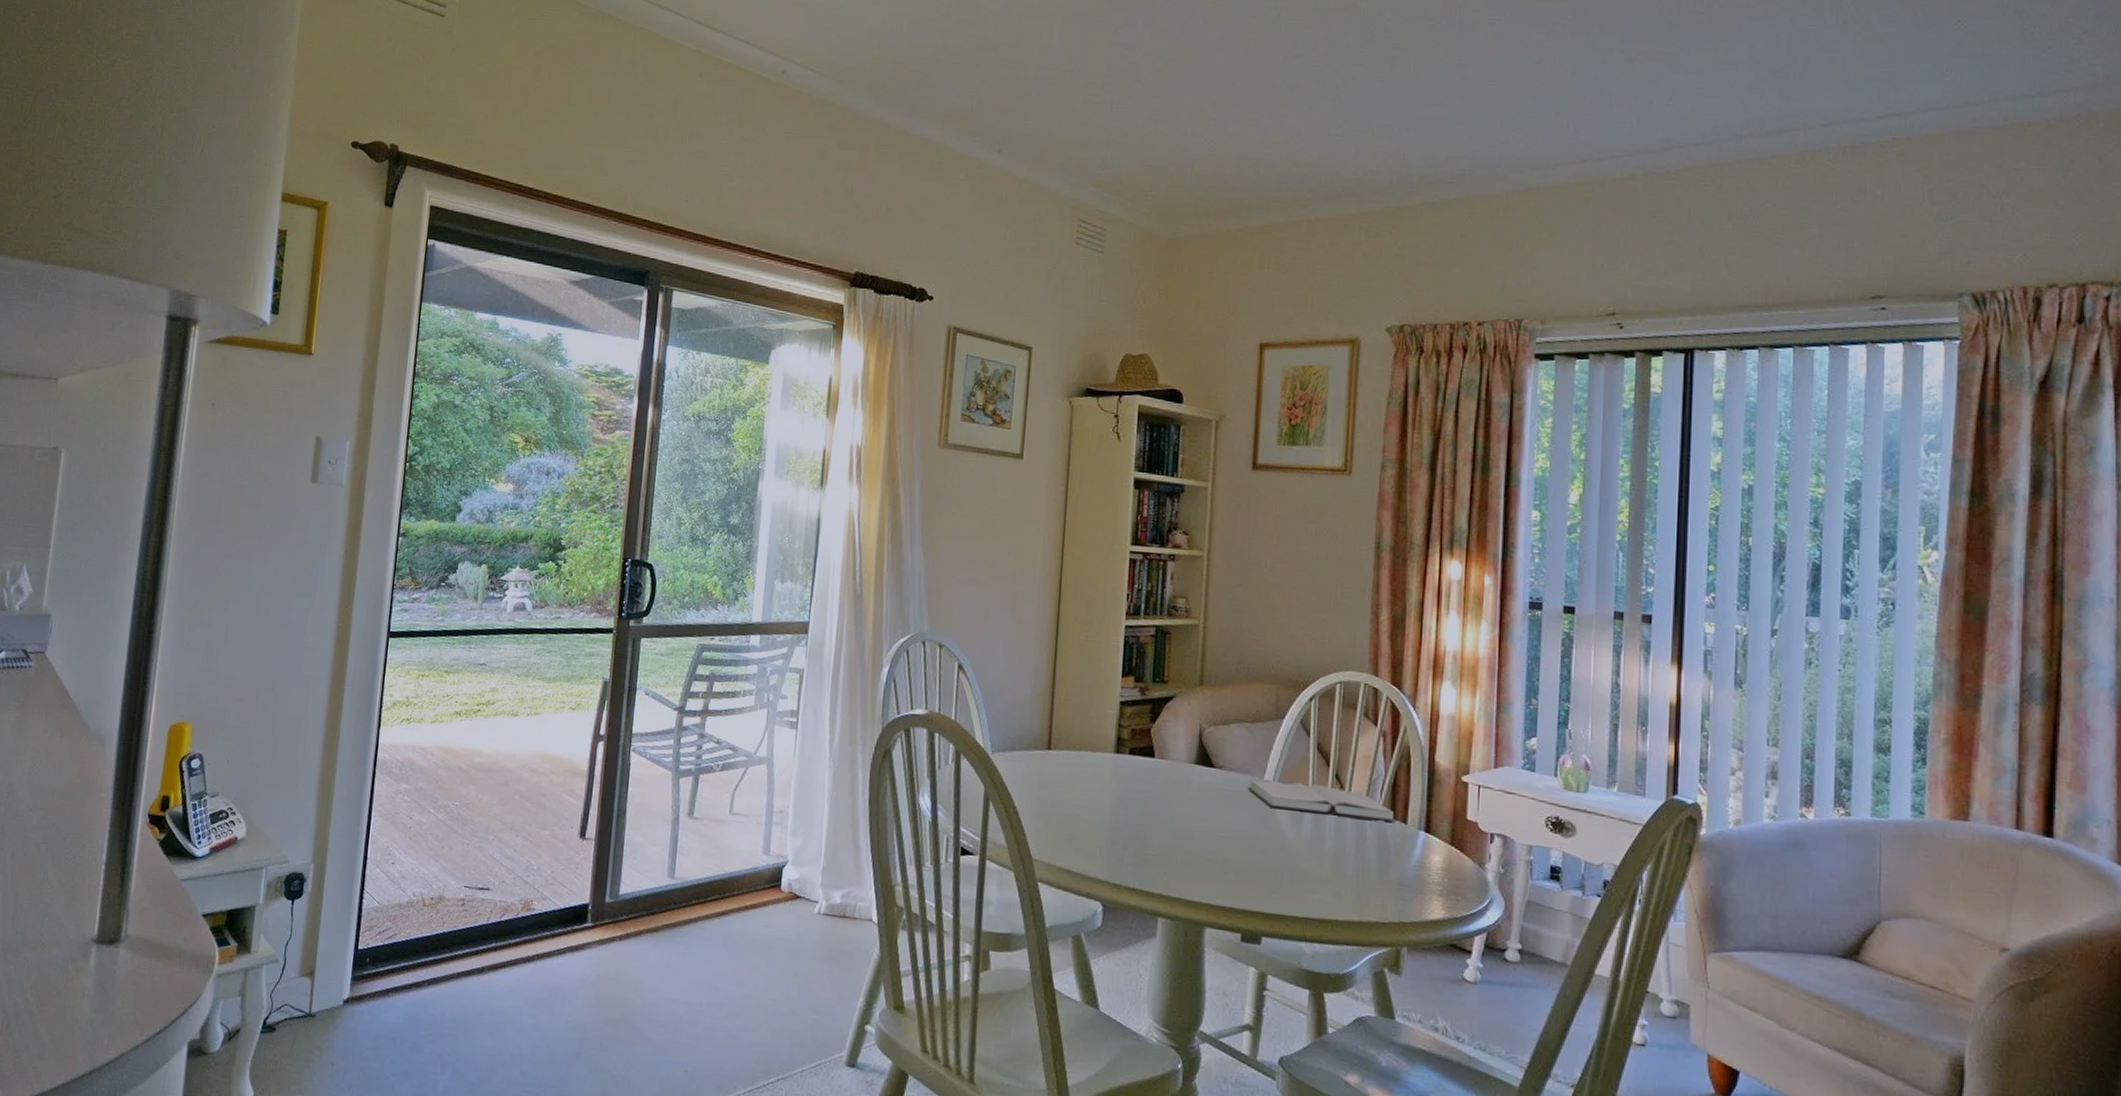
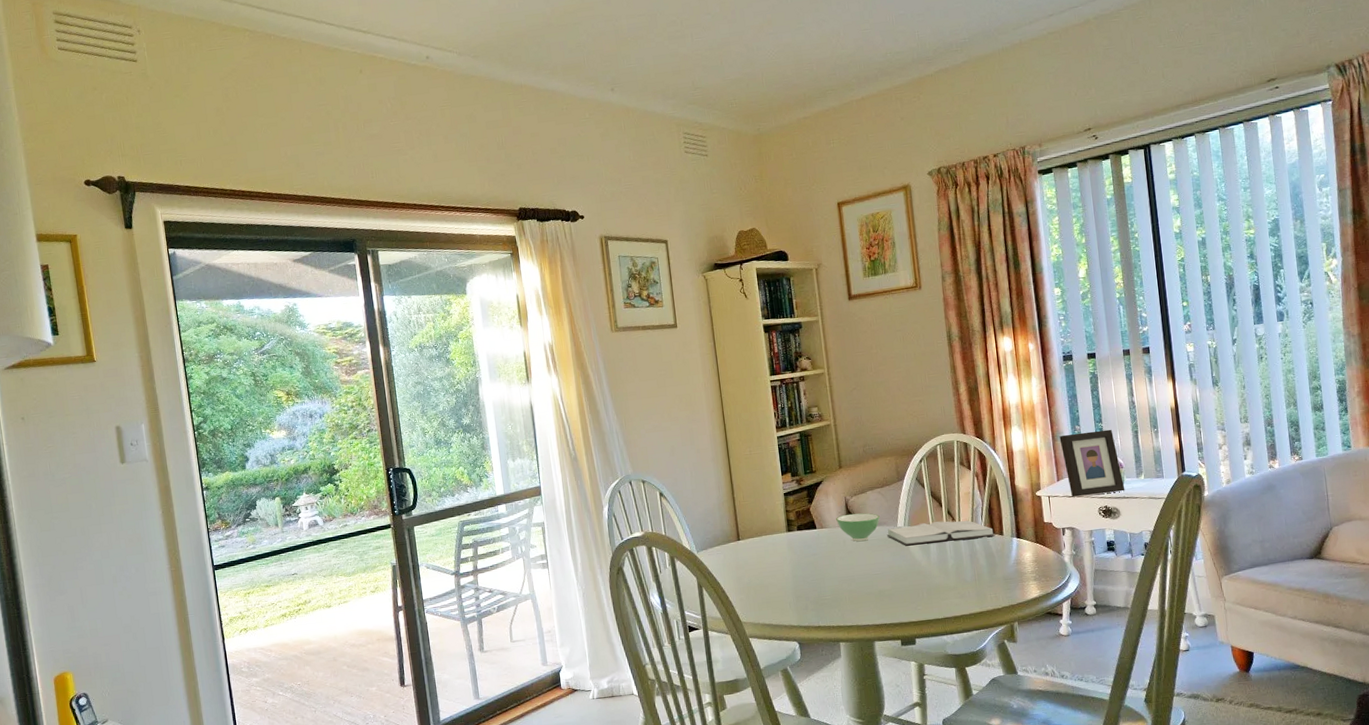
bowl: none [1183,747,1243,789] -> present [836,513,880,542]
picture frame: none [1506,707,1588,802] -> present [1059,429,1125,497]

